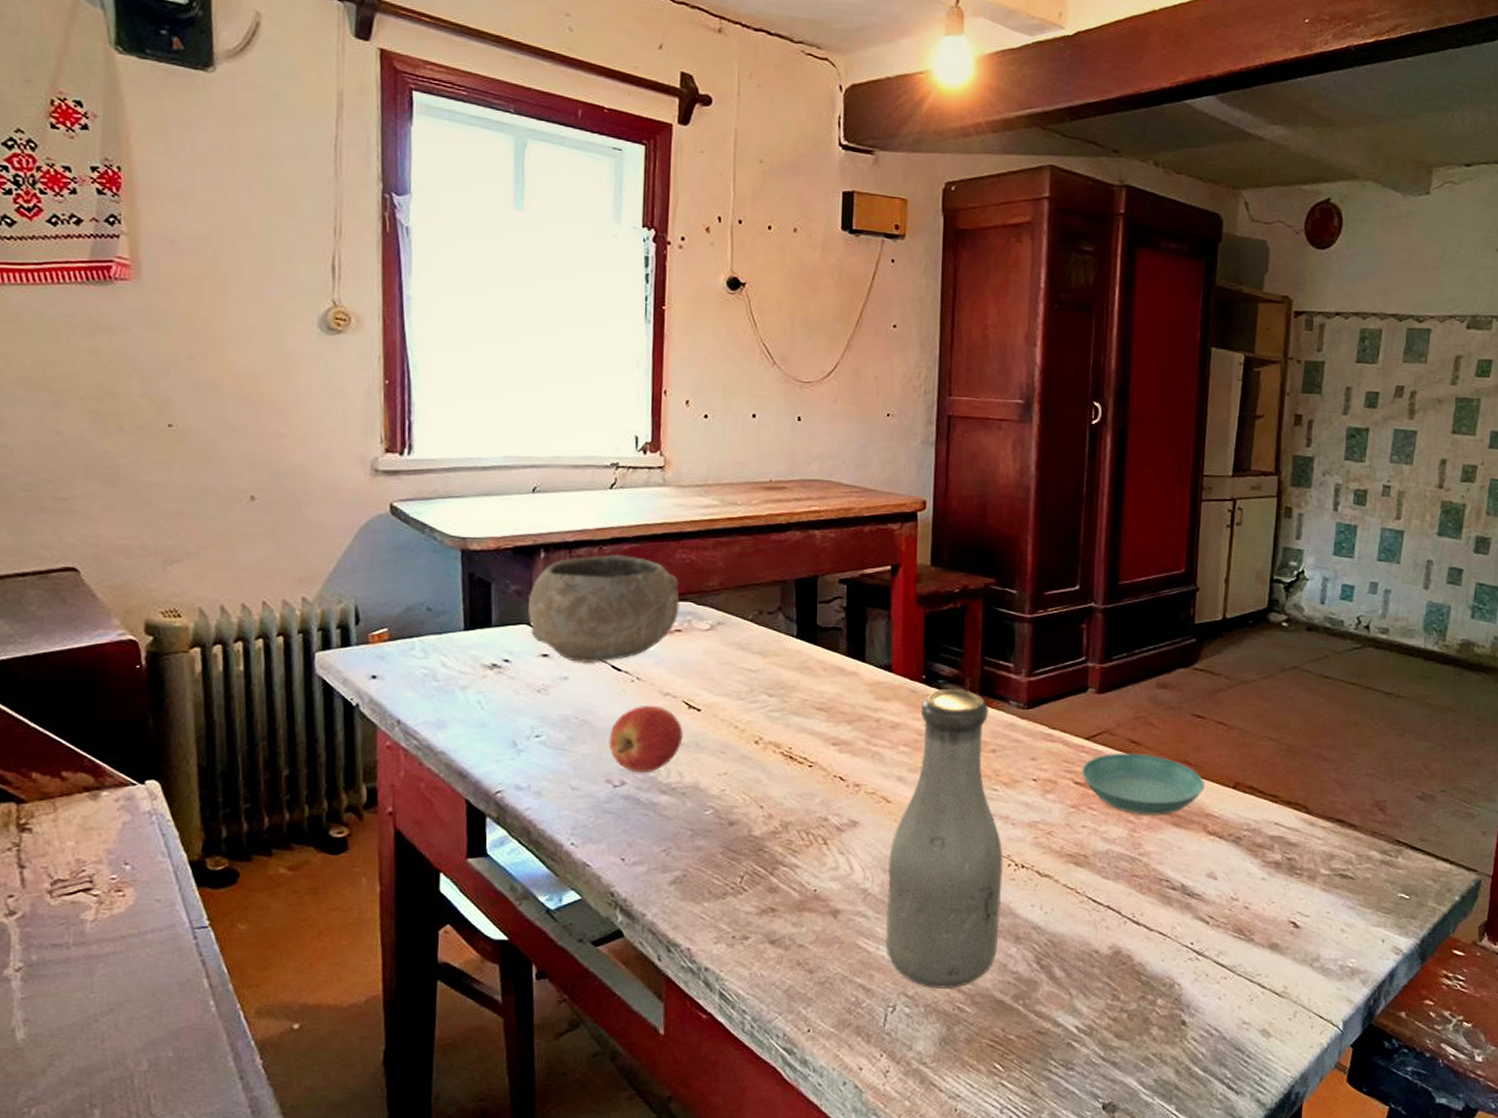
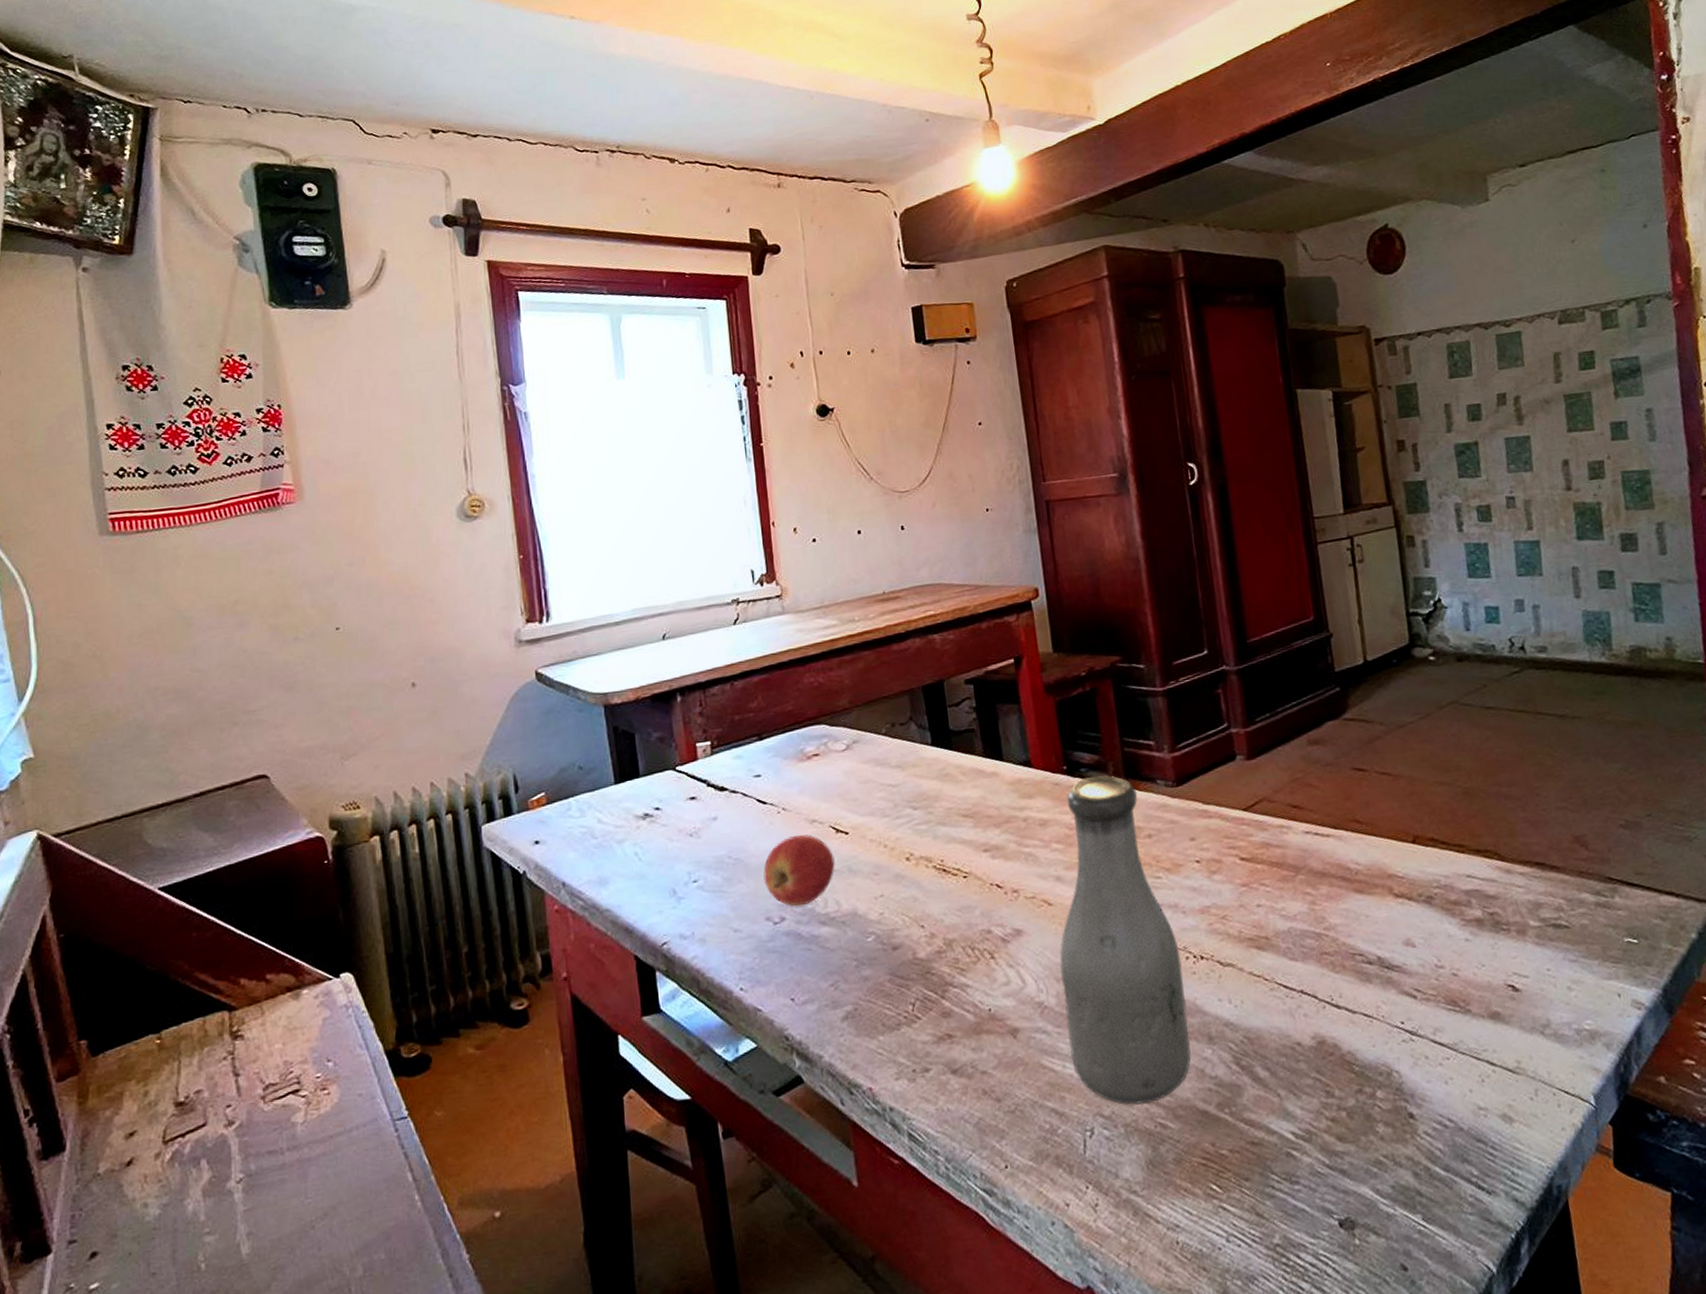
bowl: present [528,553,680,663] -> none [671,687,815,801]
saucer: present [1081,753,1205,815] -> none [1245,817,1382,885]

